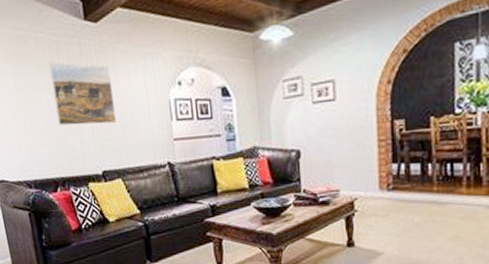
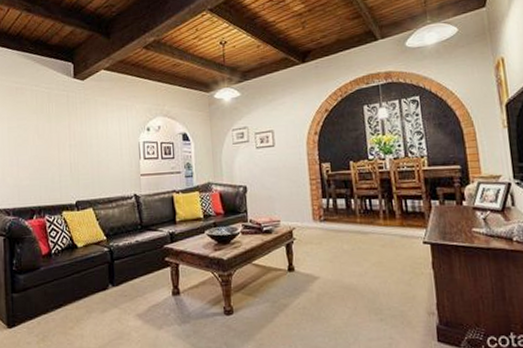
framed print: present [49,61,116,126] -> none [40,109,92,162]

